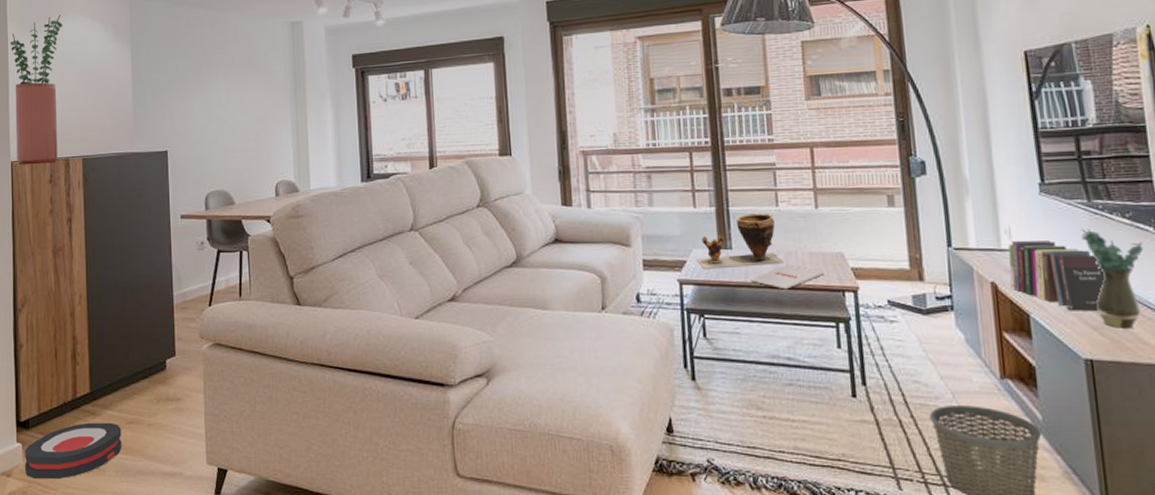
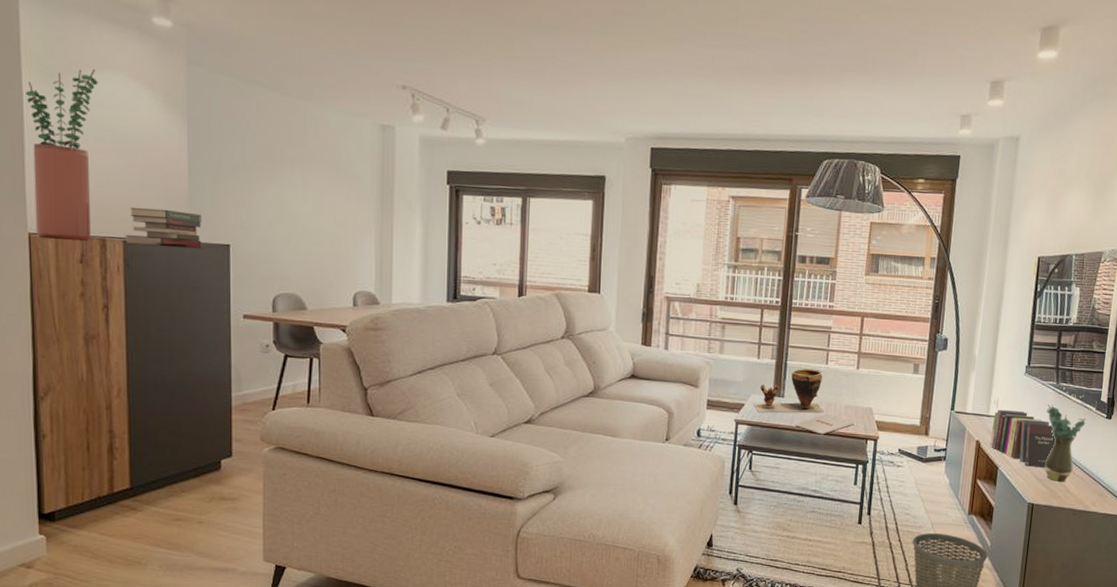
robot vacuum: present [25,422,122,478] -> none [49,517,167,571]
books: none [84,126,145,162] -> present [126,207,202,249]

